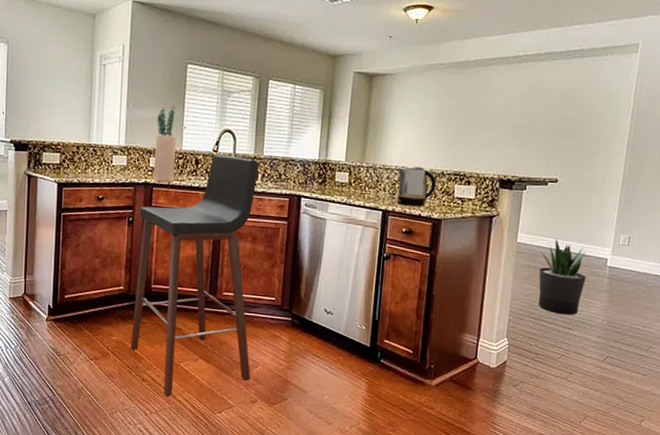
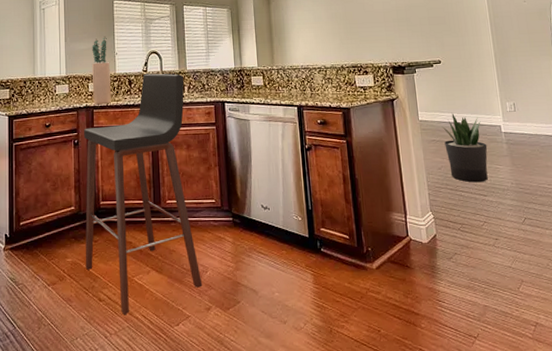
kettle: present [396,166,437,207] -> none [304,63,340,100]

